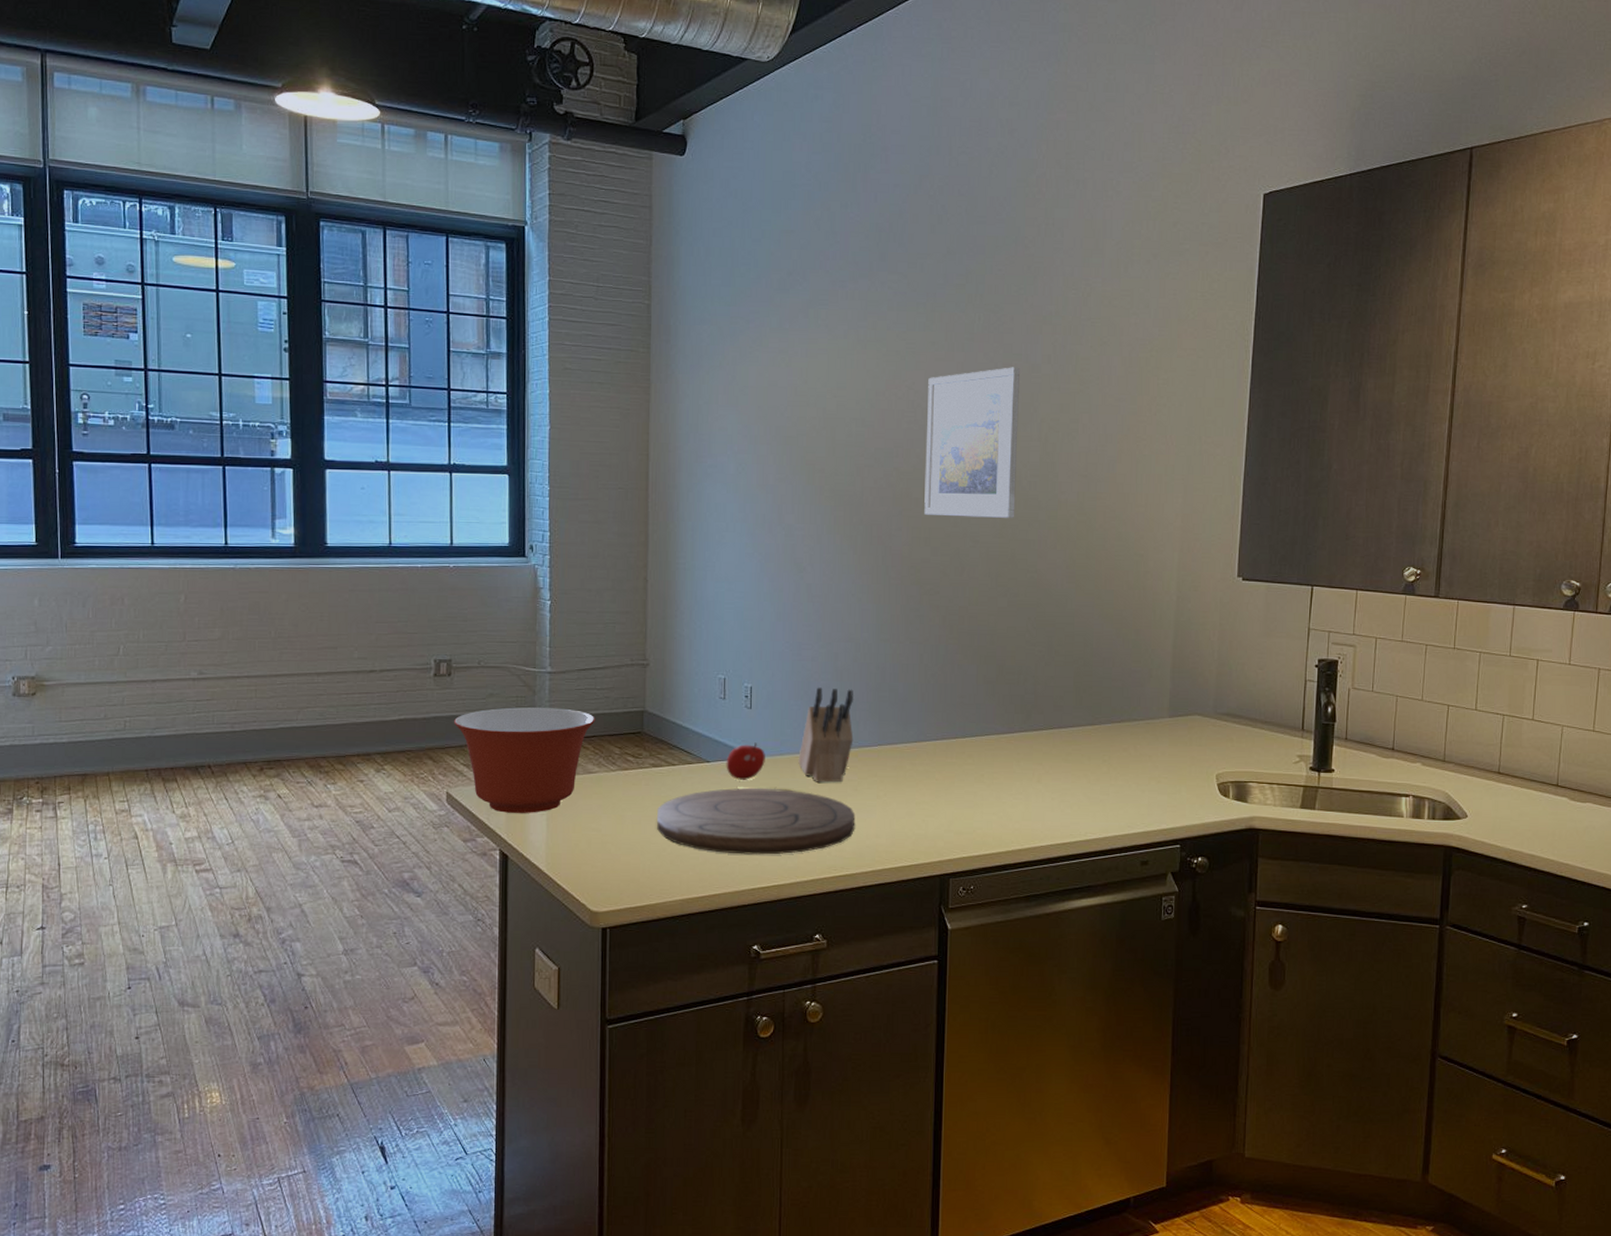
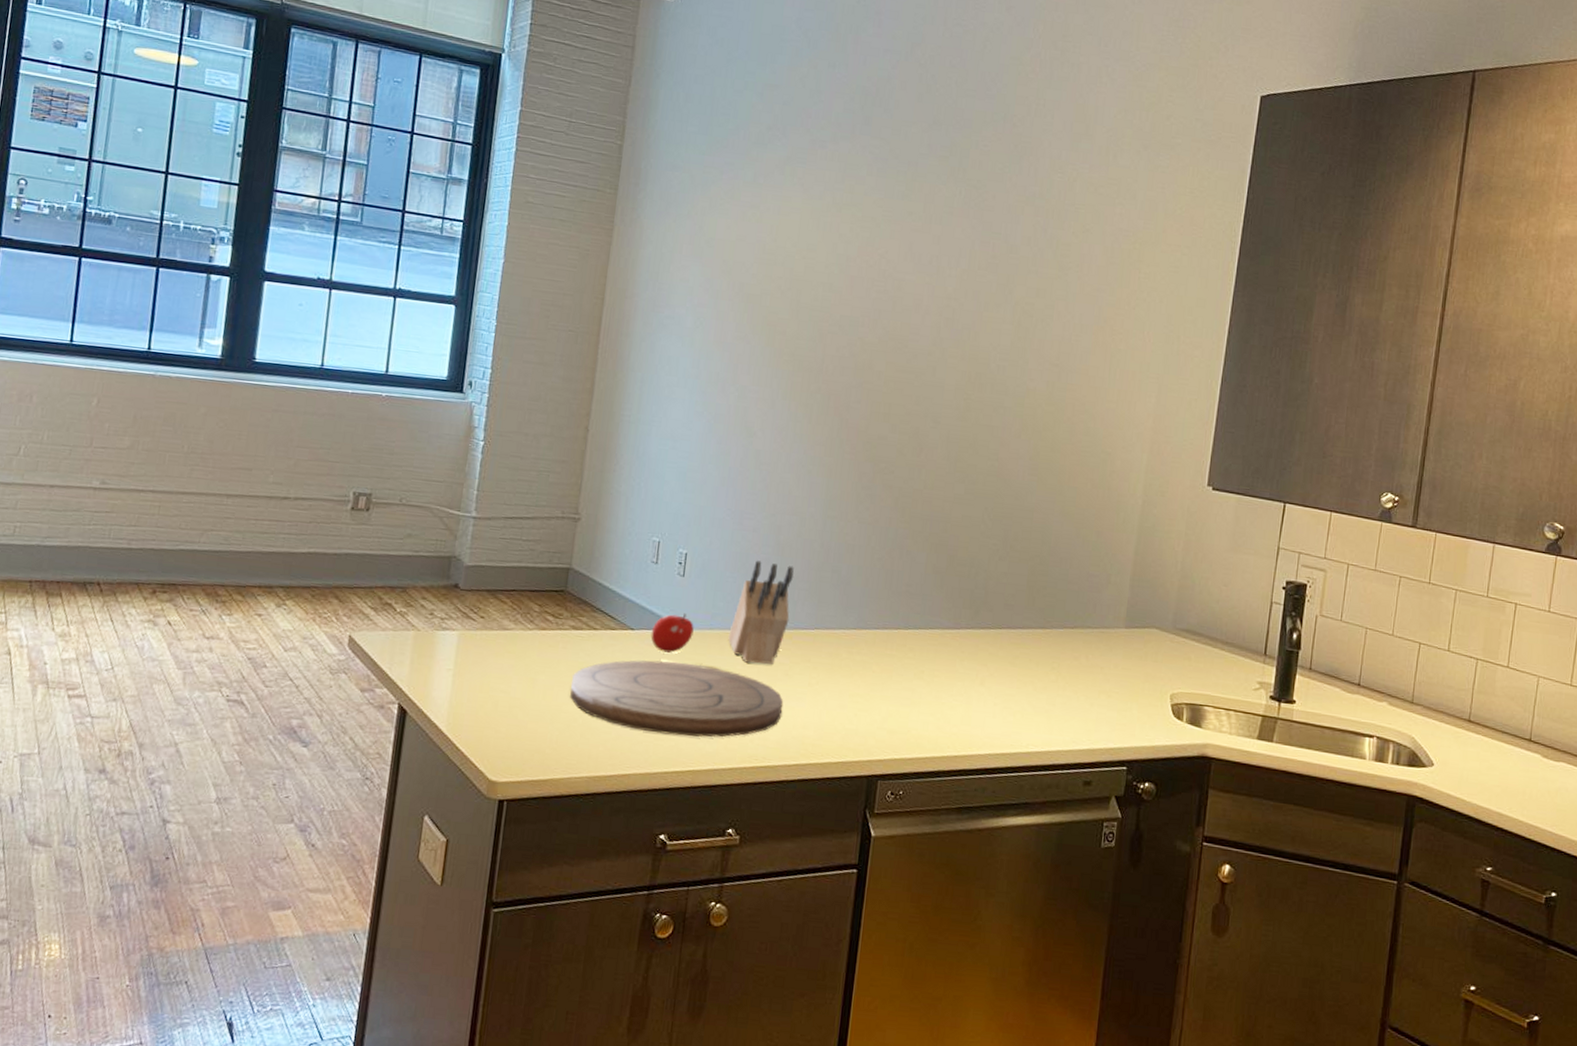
mixing bowl: present [454,707,595,813] -> none [366,550,517,668]
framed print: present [924,367,1020,518] -> none [885,245,998,402]

